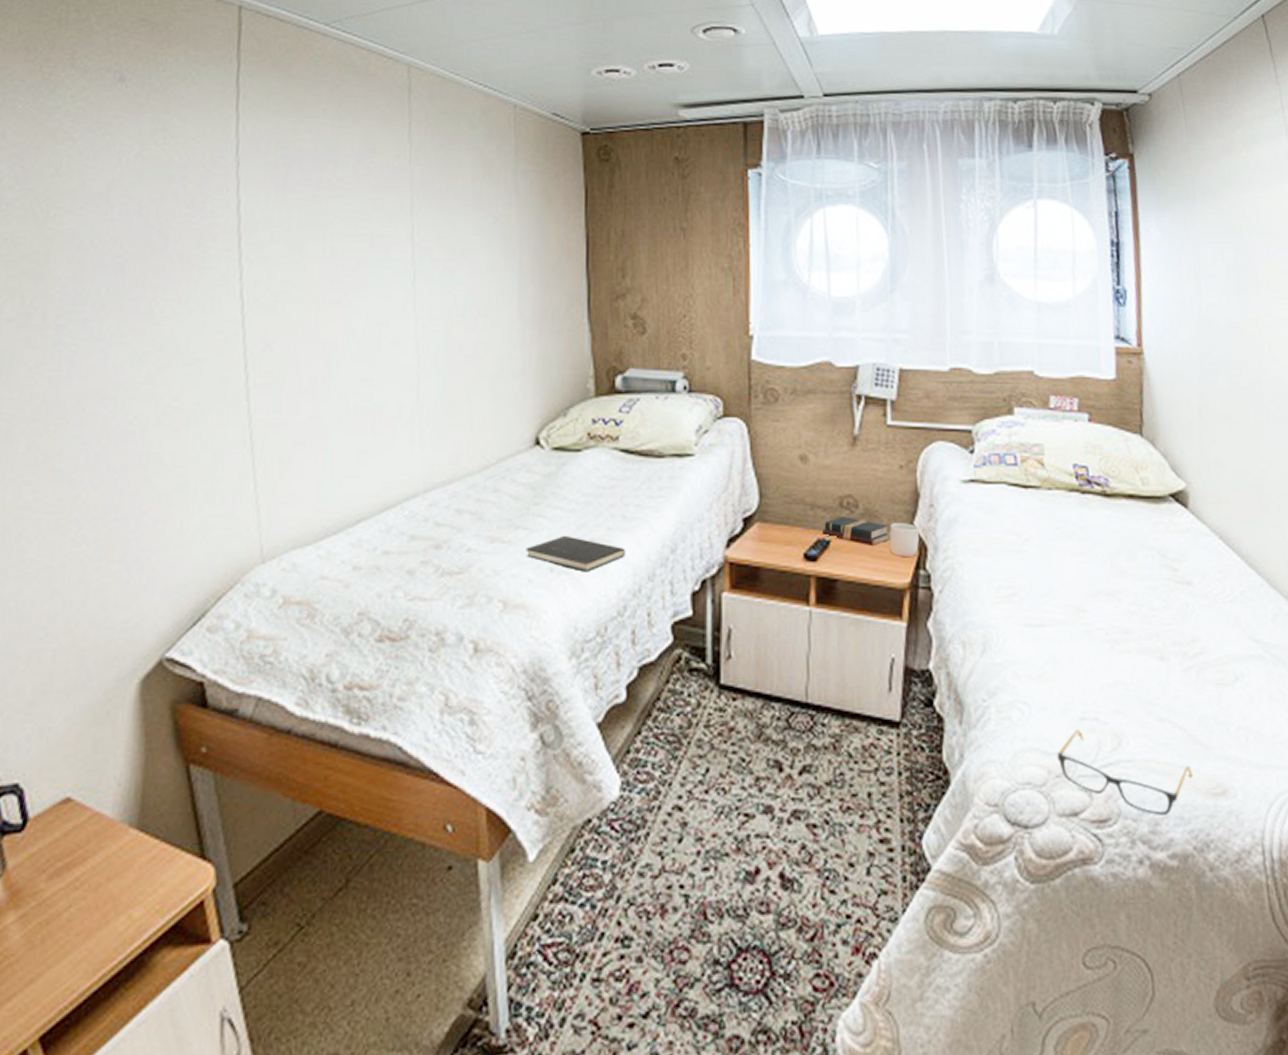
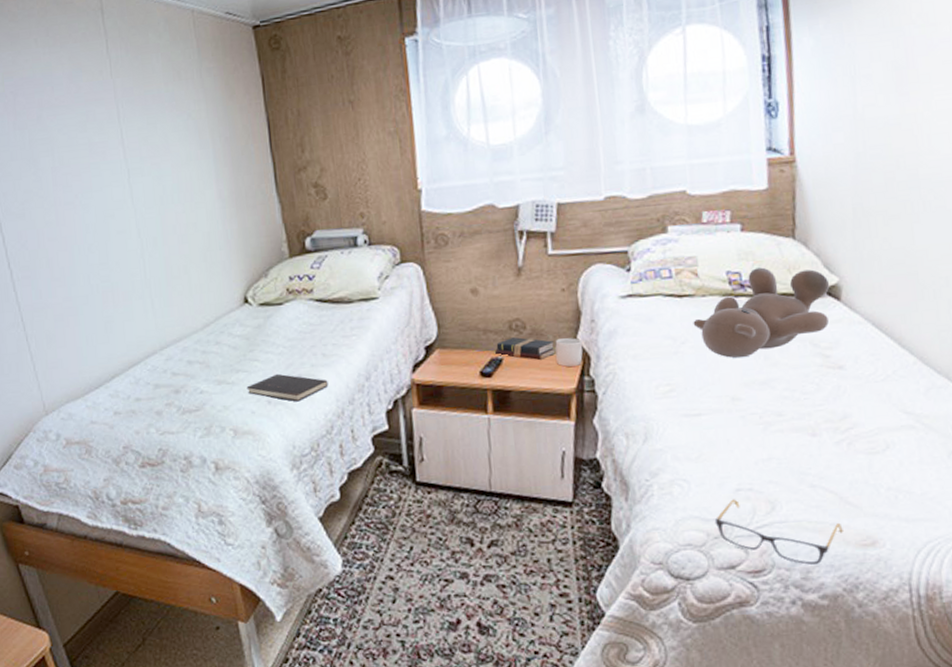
teddy bear: none [1038,463,1178,563] -> present [693,267,830,358]

